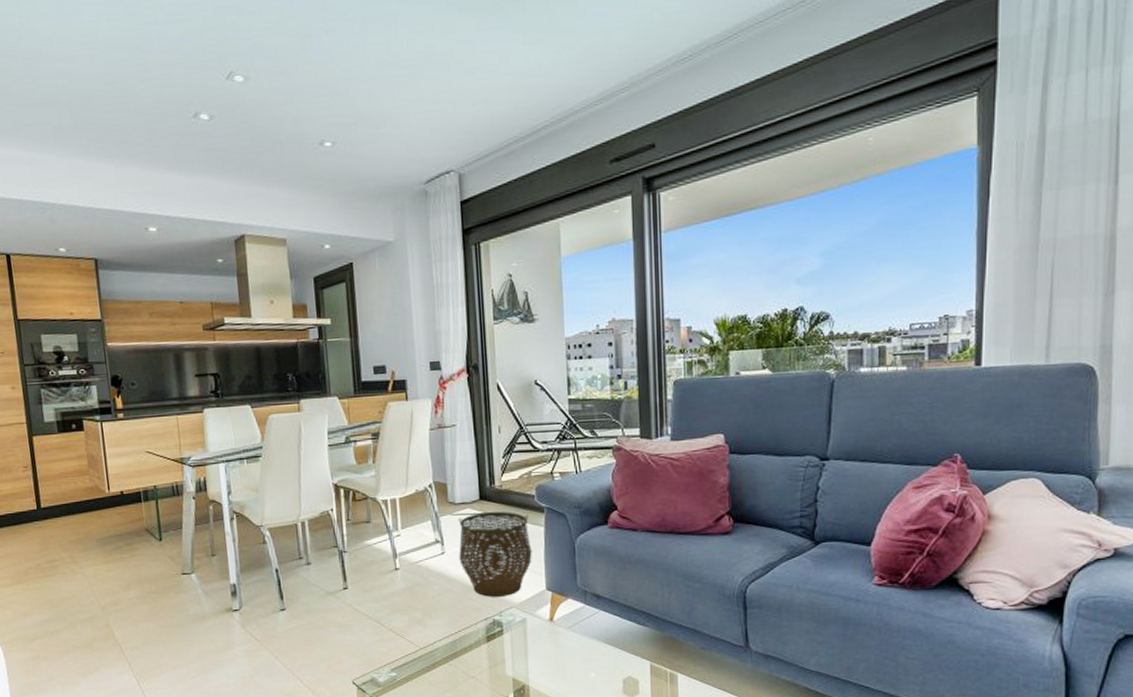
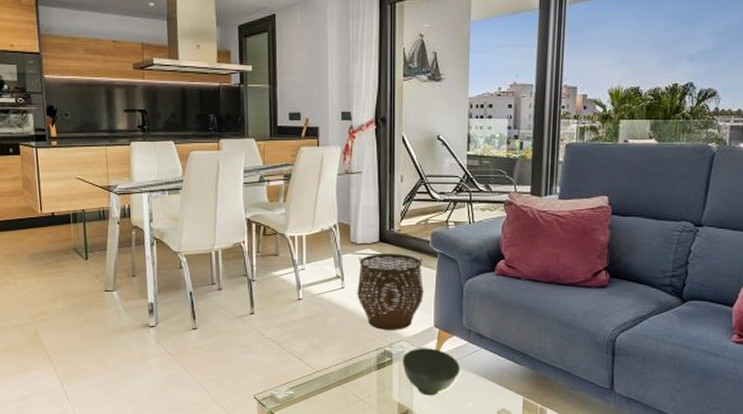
bowl: none [513,614,578,668] -> present [402,348,460,396]

